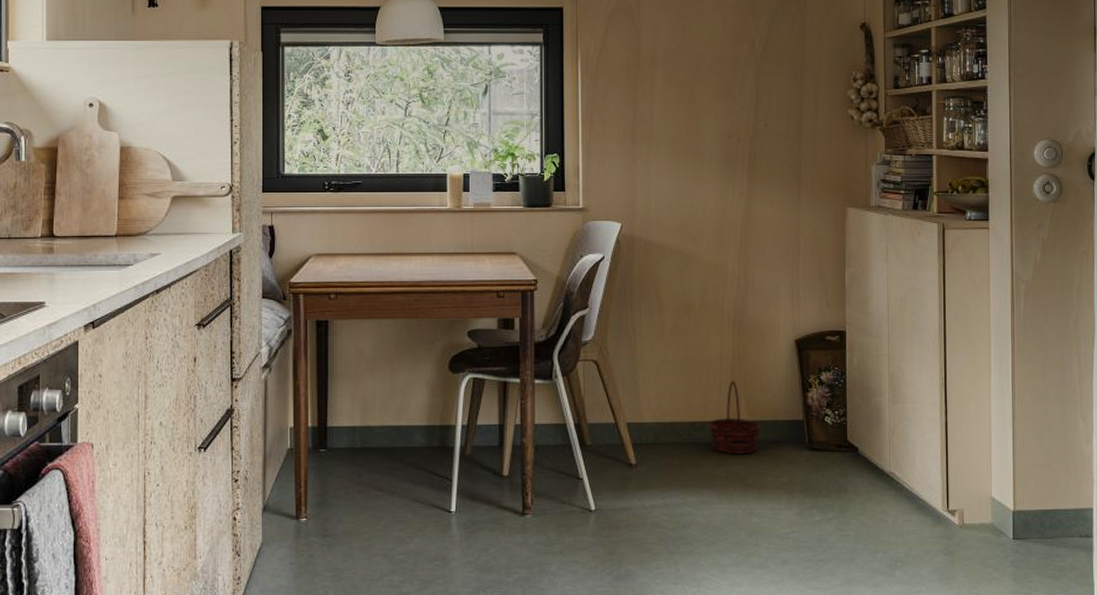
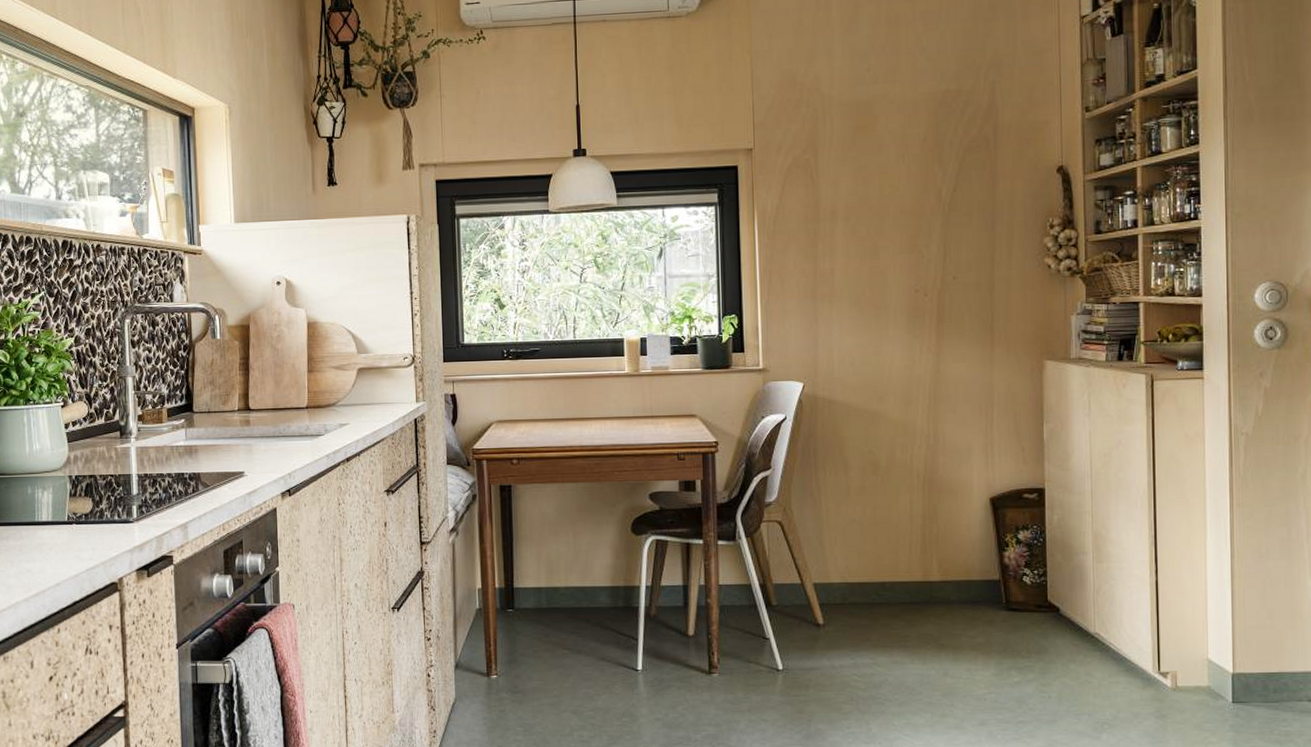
basket: present [709,381,761,455] -> none [899,540,954,615]

